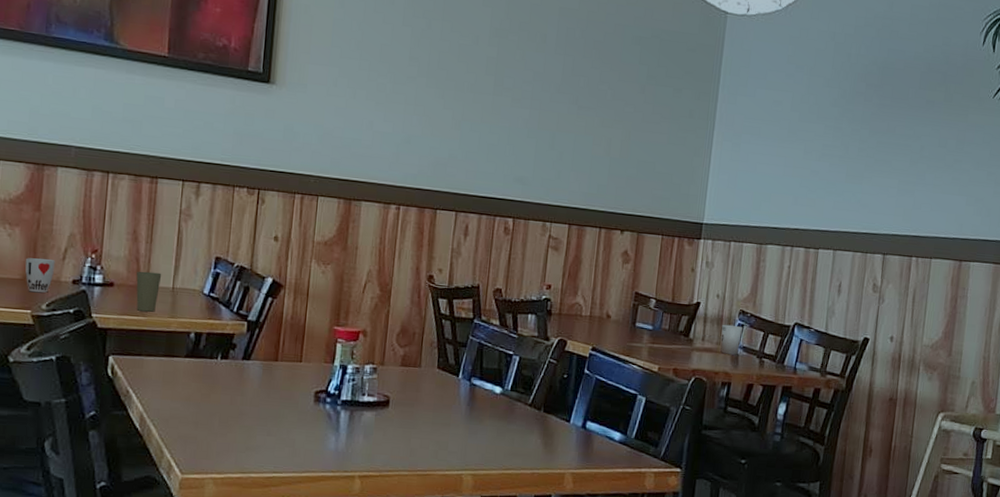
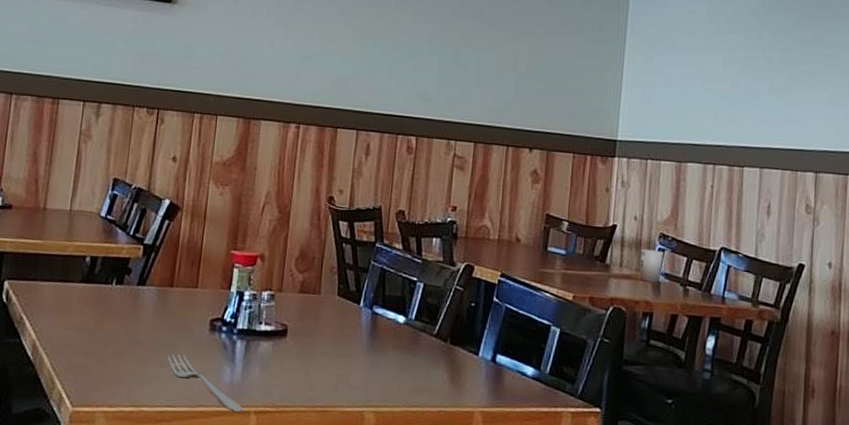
cup: present [136,271,162,312] -> none [33,193,60,235]
fork: none [272,423,348,477] -> present [166,353,243,412]

